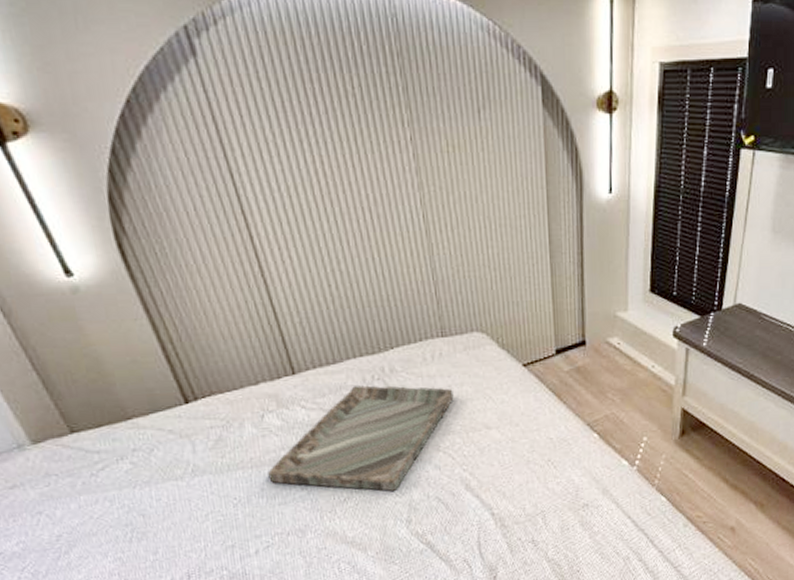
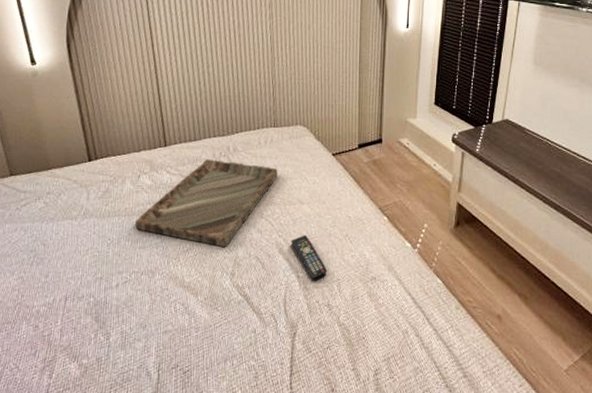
remote control: none [479,465,529,515] -> present [290,235,328,280]

